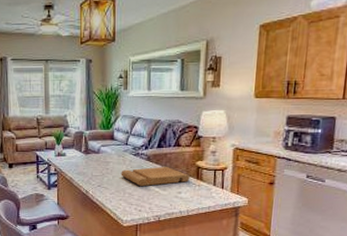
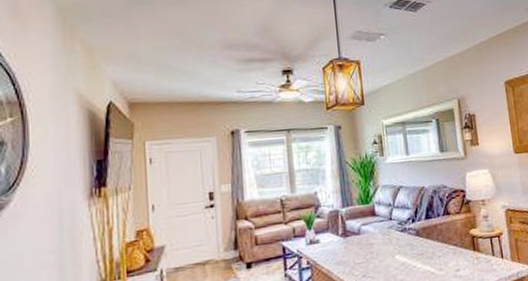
cutting board: present [121,166,190,187] -> none [388,240,466,270]

